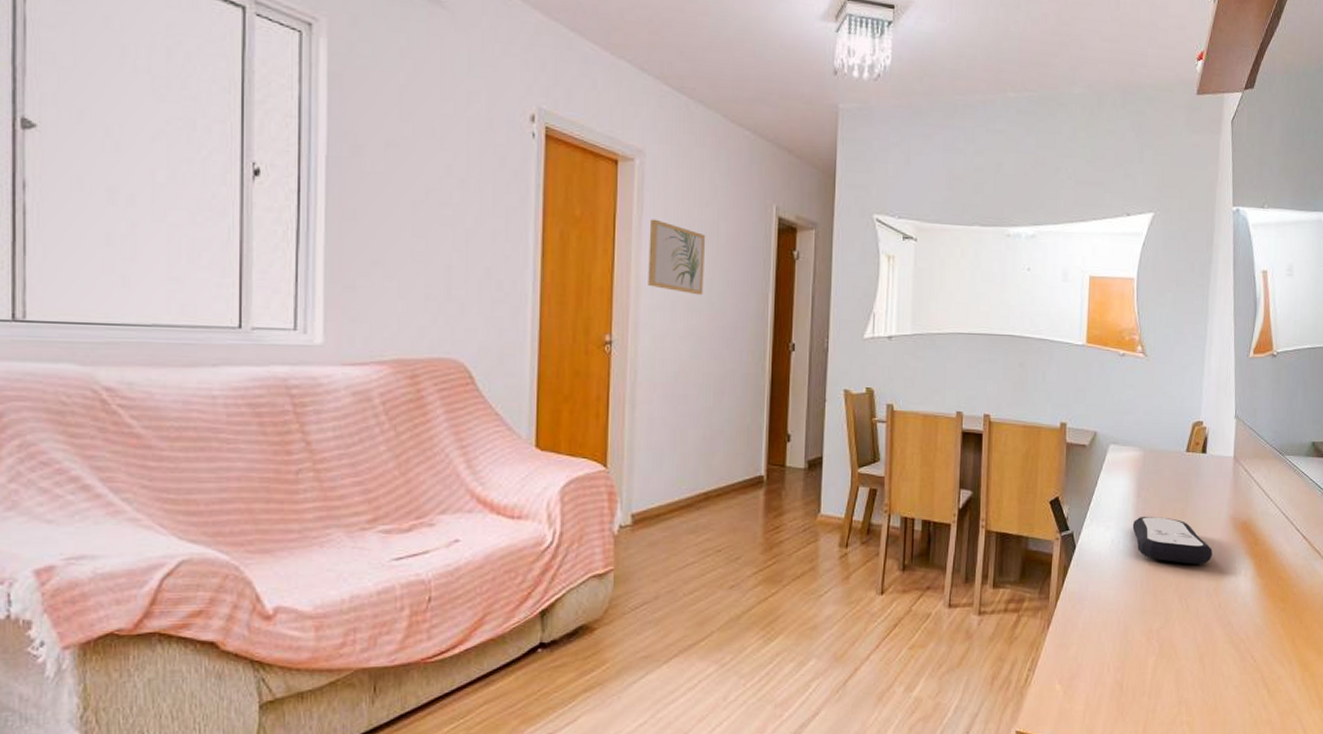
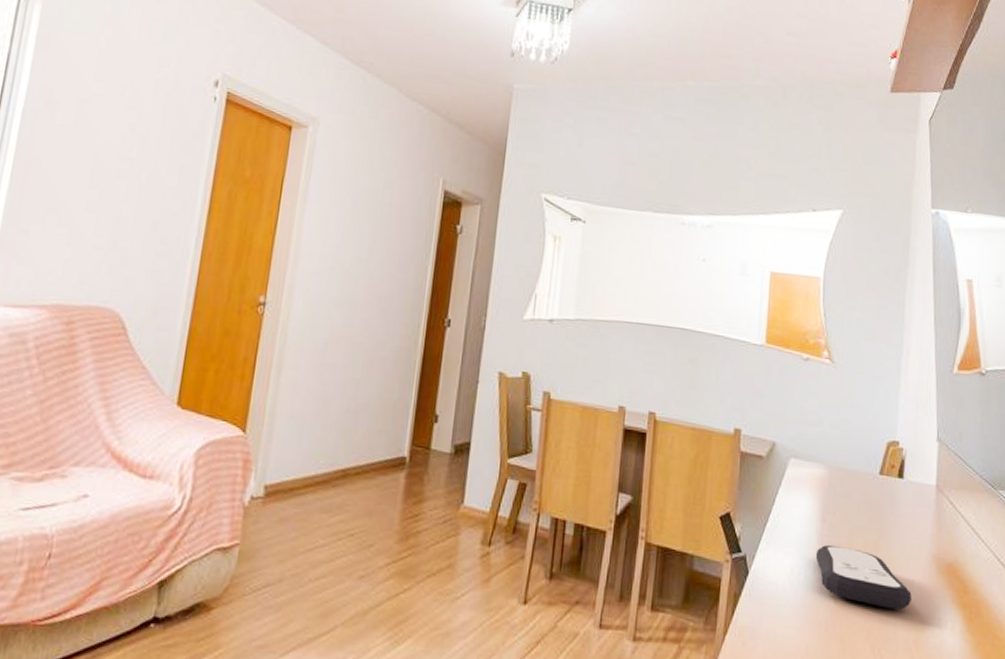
wall art: present [648,219,706,296] -> none [308,184,370,263]

